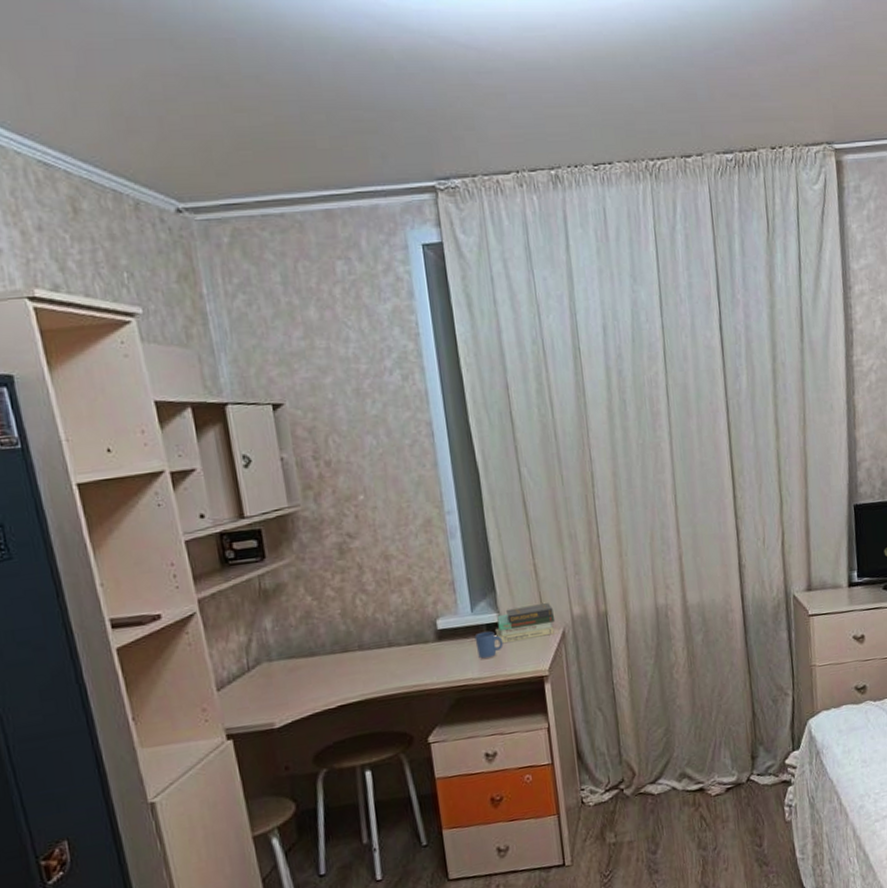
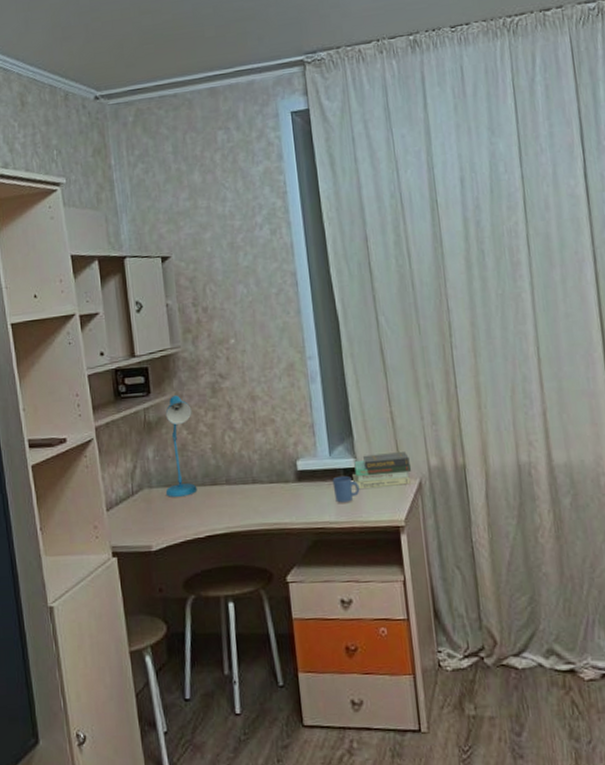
desk lamp: none [284,558,326,670] -> present [165,395,198,497]

